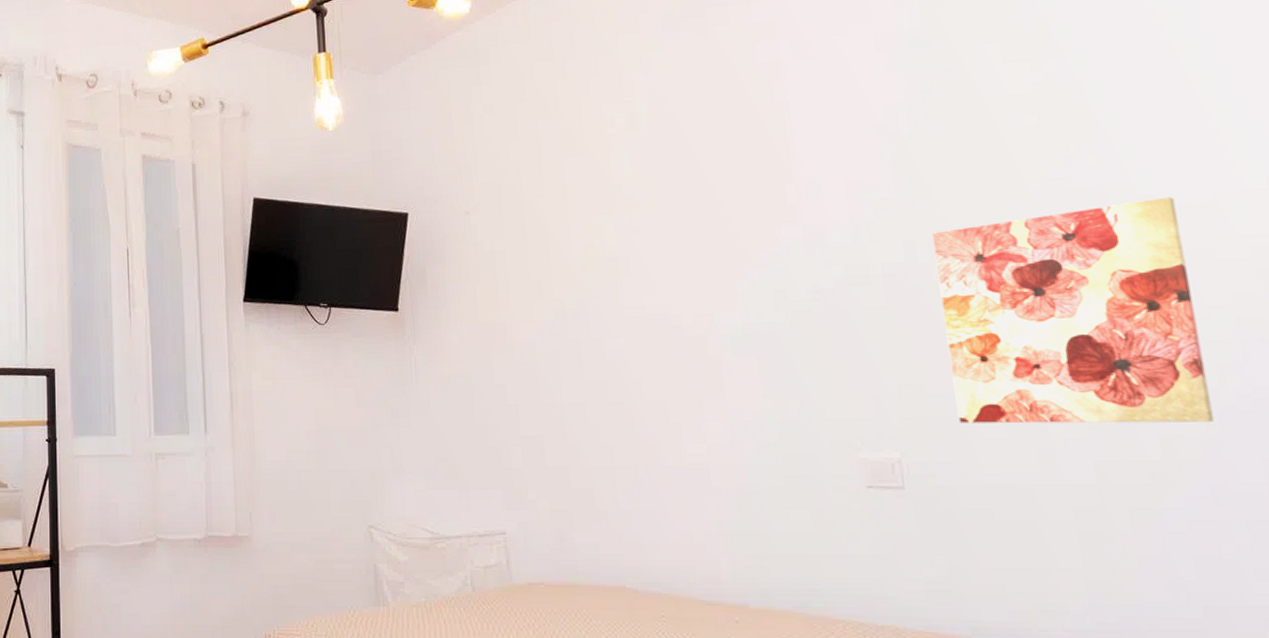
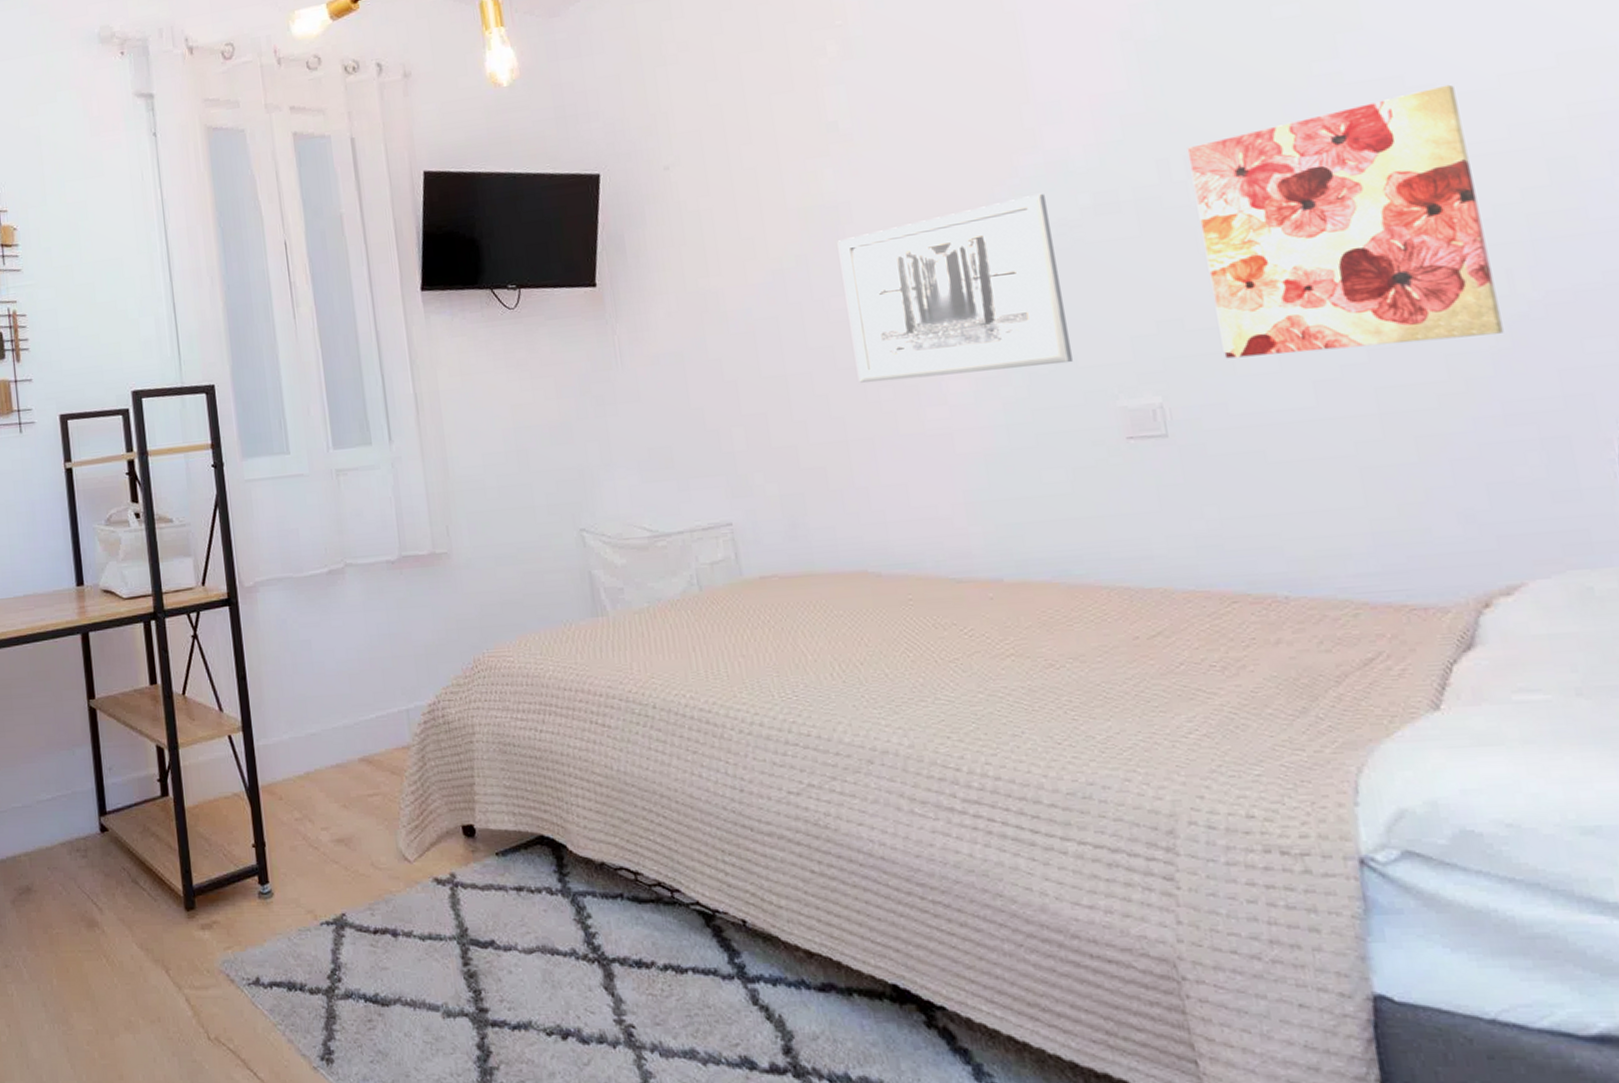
wall art: none [615,262,822,417] -> present [837,193,1073,383]

